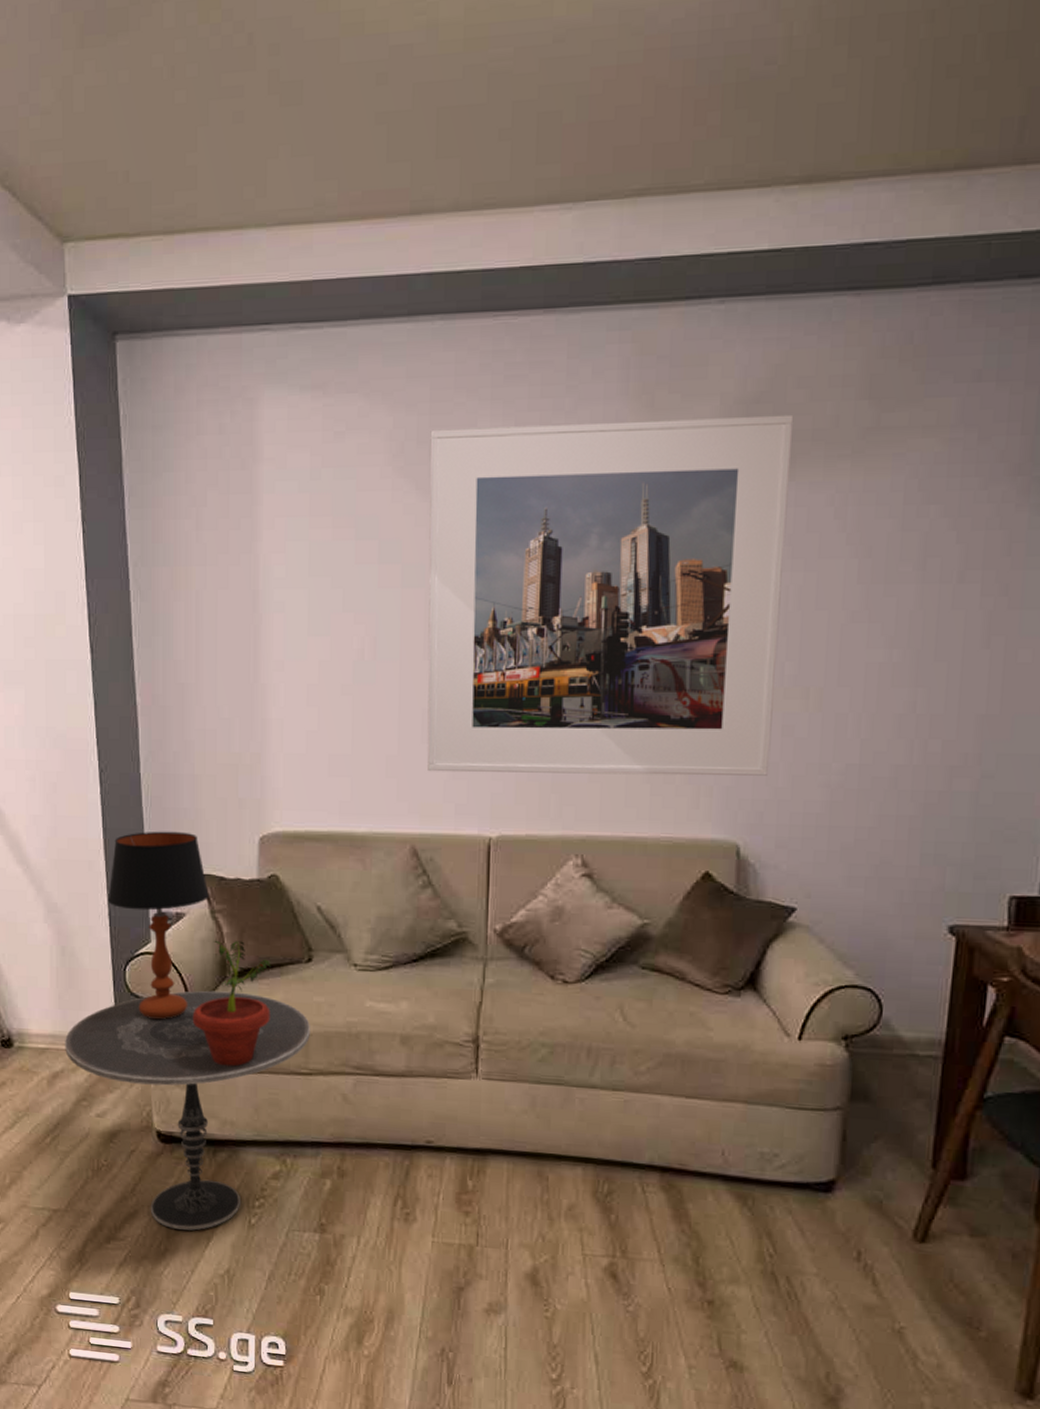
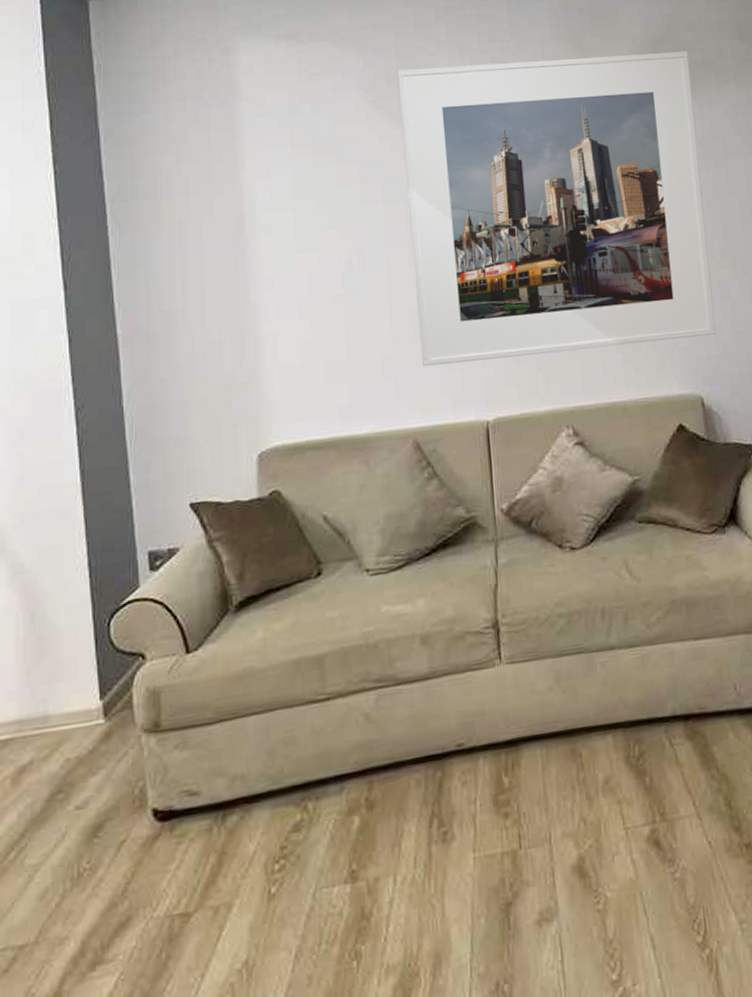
side table: present [65,990,310,1231] -> none [35,622,325,928]
table lamp: present [108,831,209,1020] -> none [87,460,205,675]
potted plant: present [192,940,271,1067] -> none [191,567,280,712]

